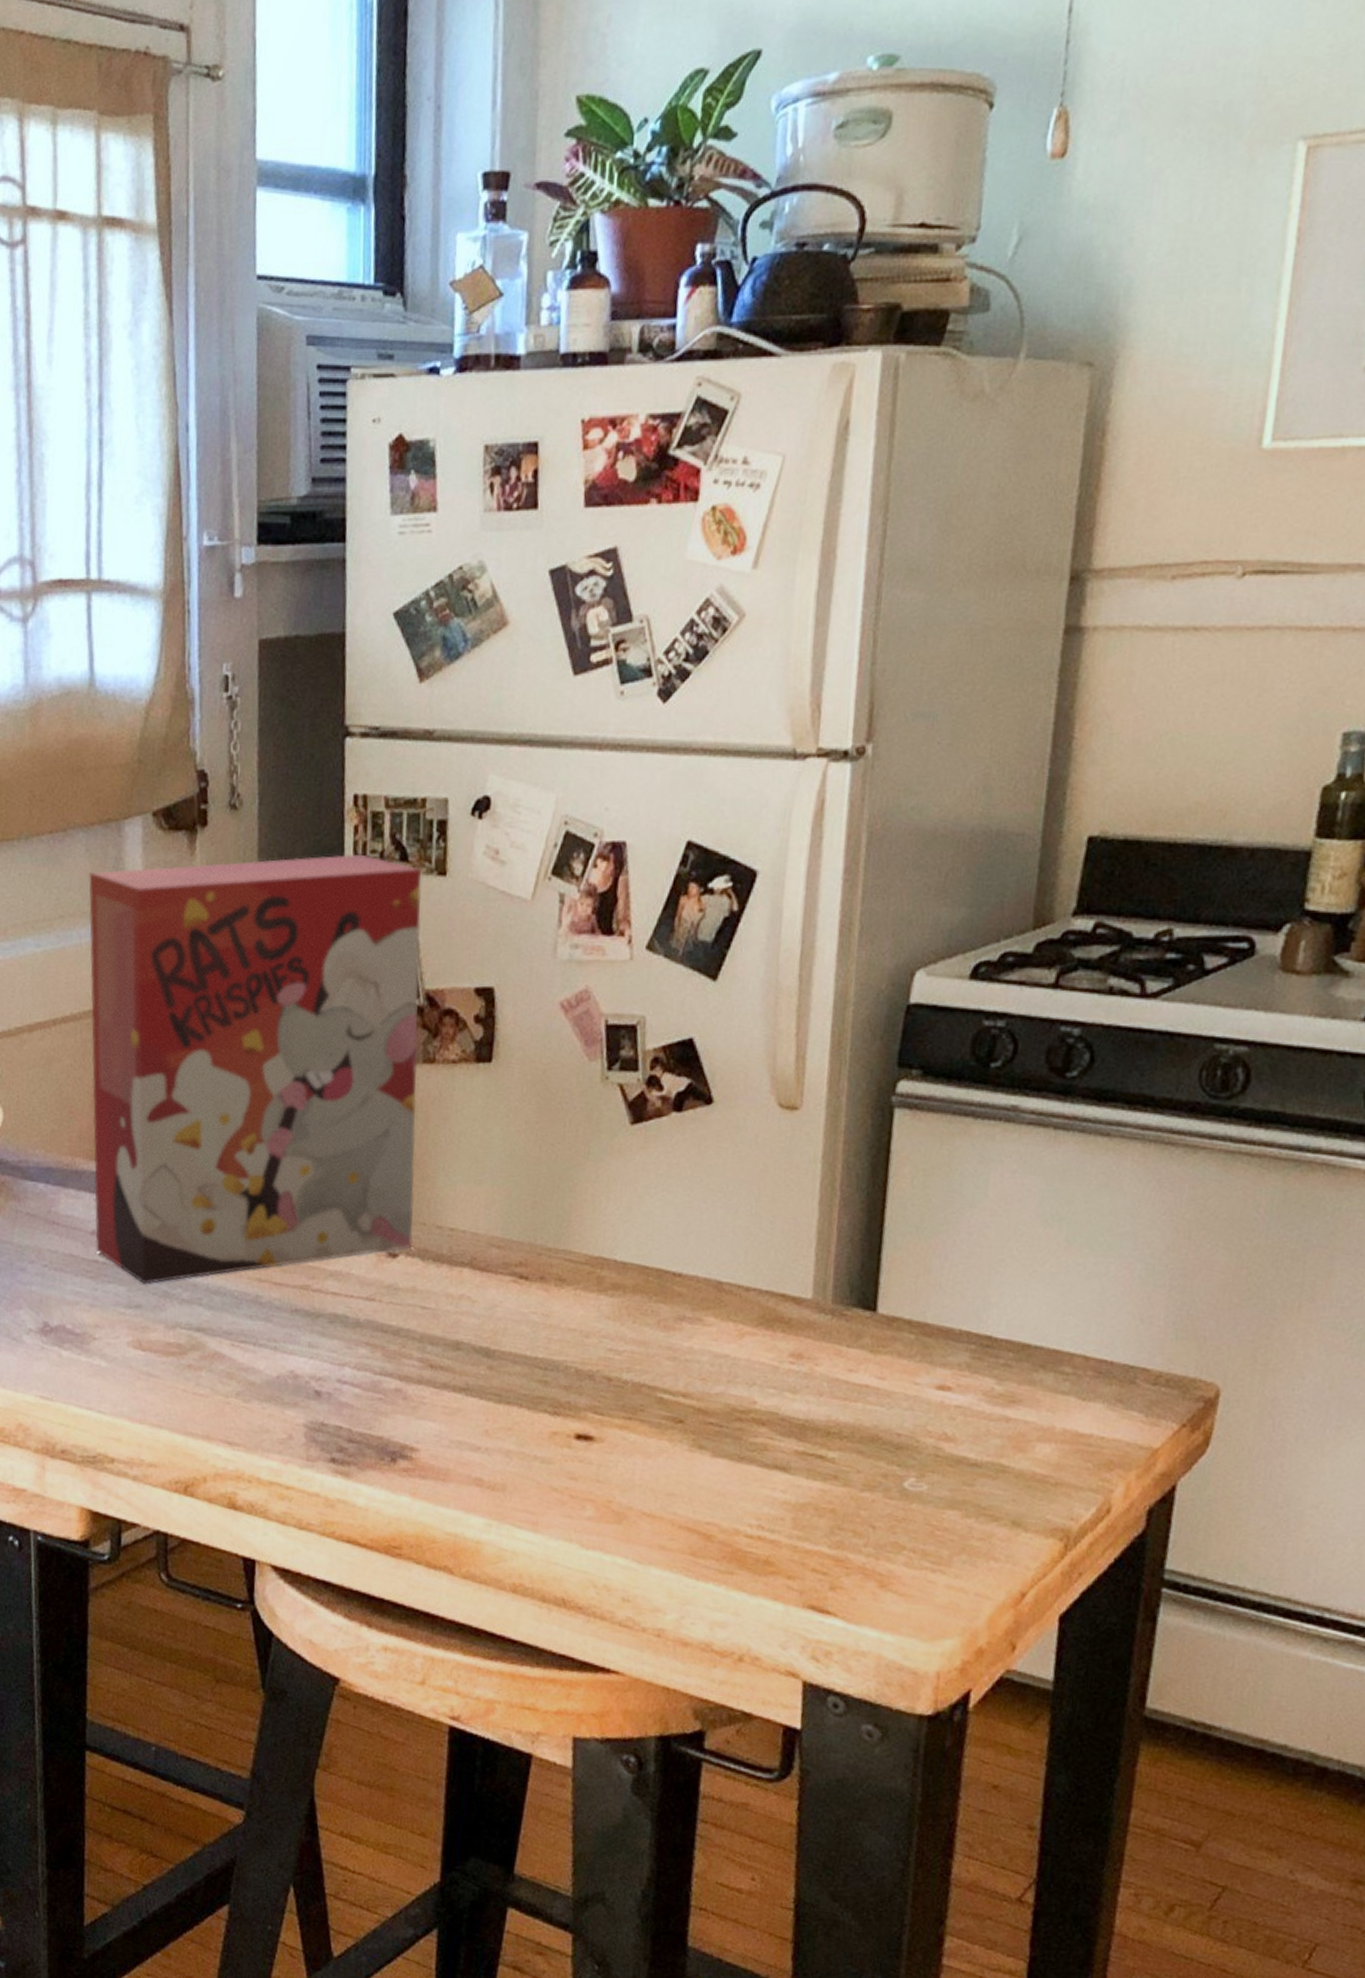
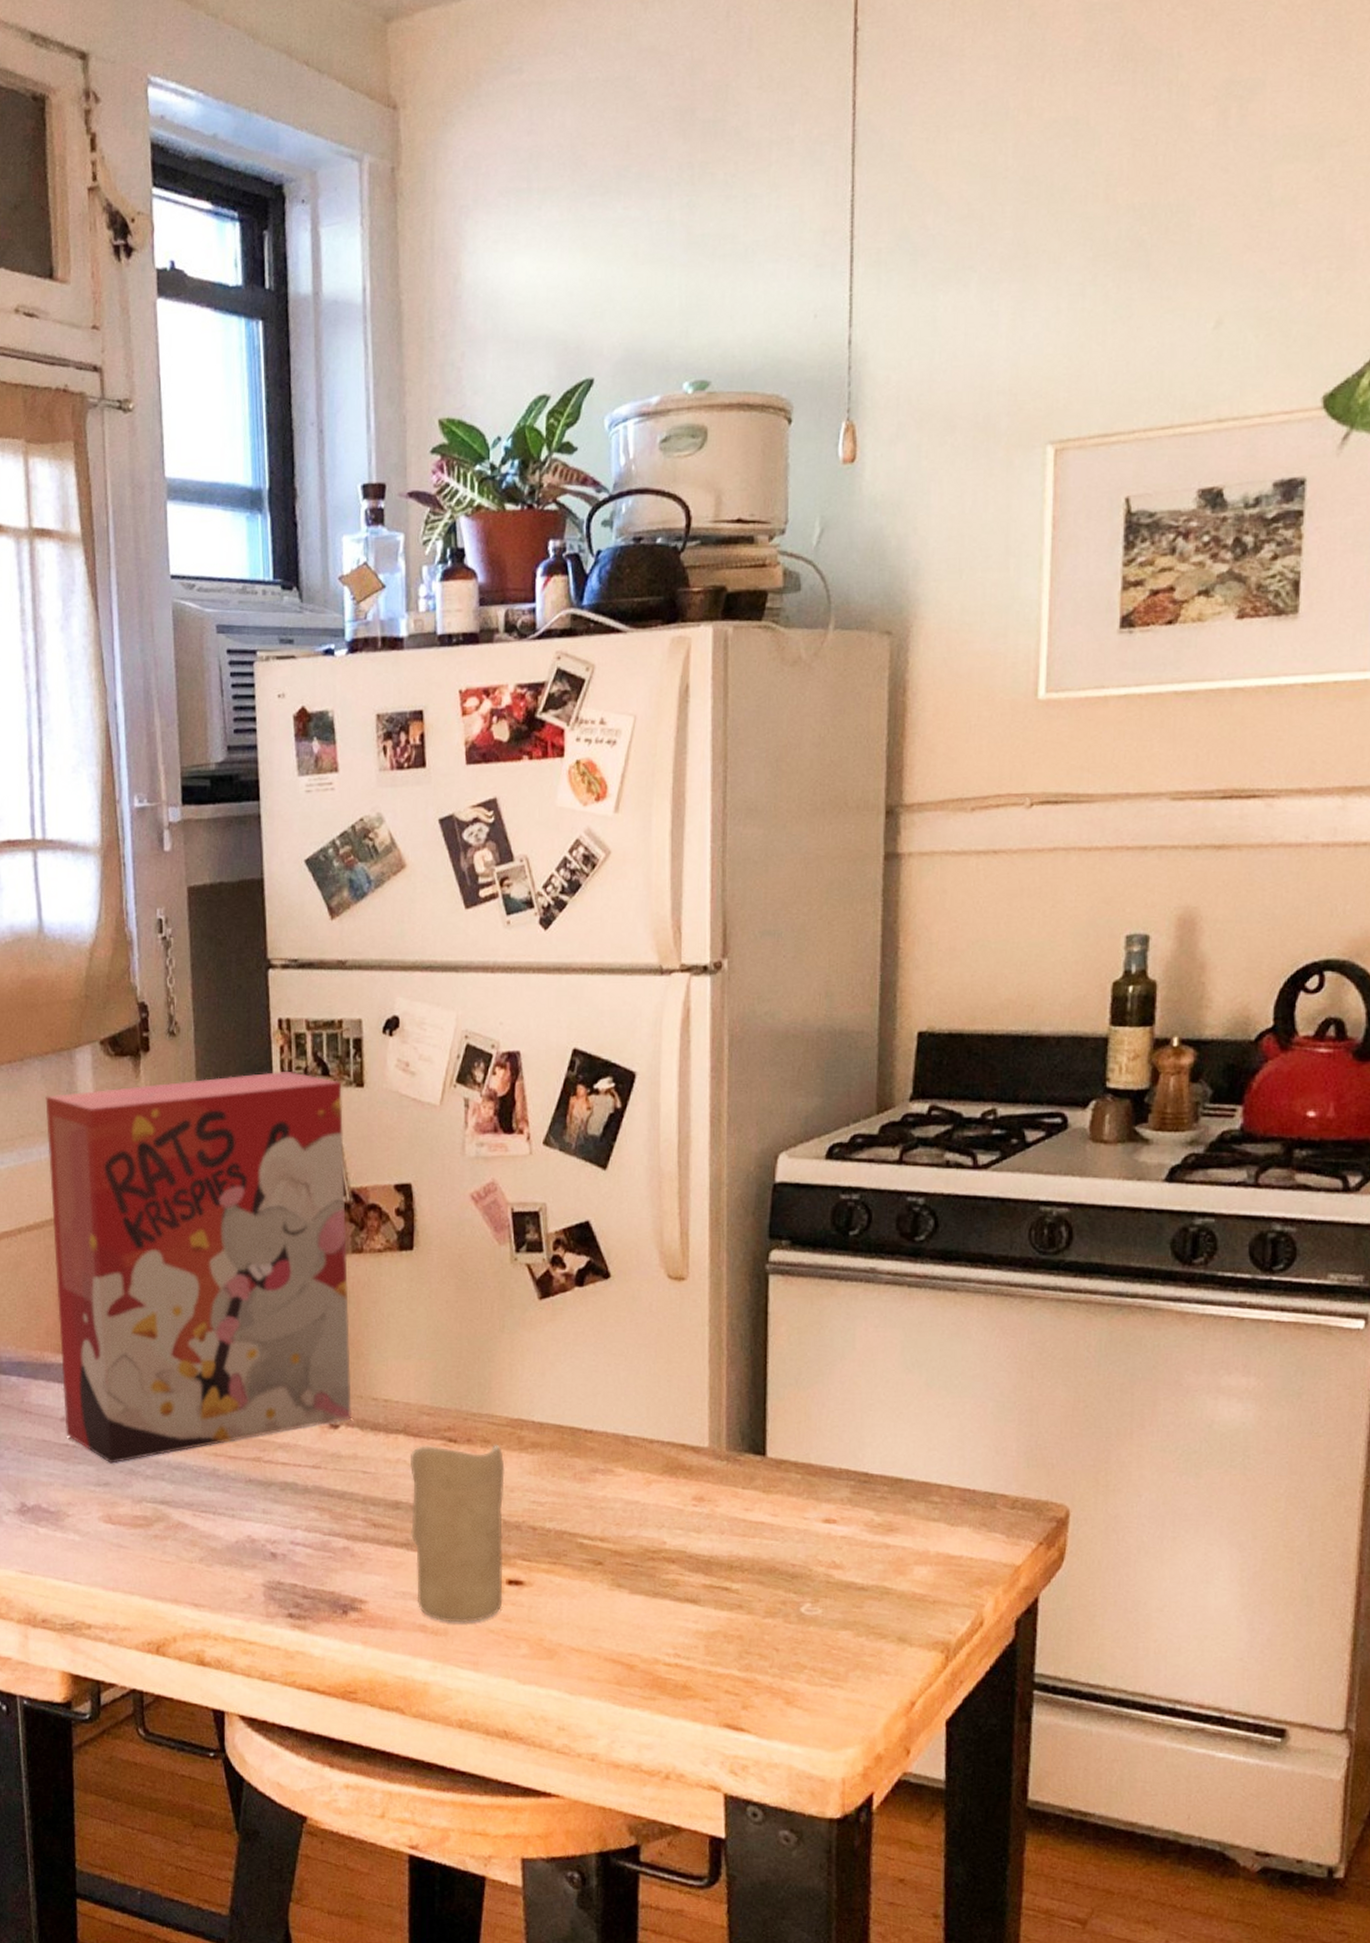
candle: none [471,1281,581,1479] -> present [409,1444,505,1623]

